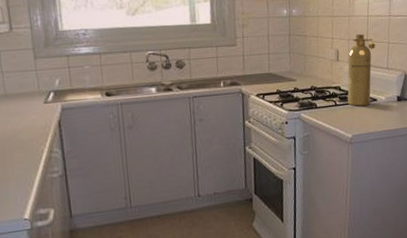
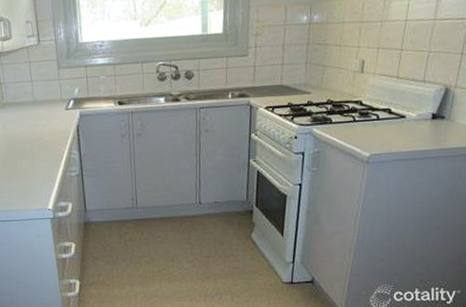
spray bottle: present [347,34,376,106] -> none [368,42,412,123]

